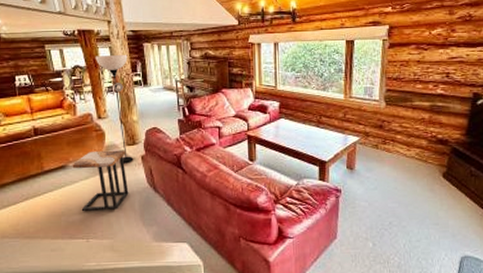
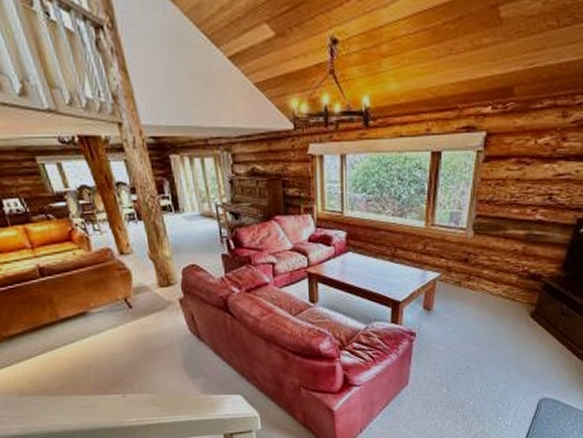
side table: present [72,150,129,212] -> none [94,292,168,365]
floor lamp: present [95,54,134,164] -> none [106,169,170,309]

